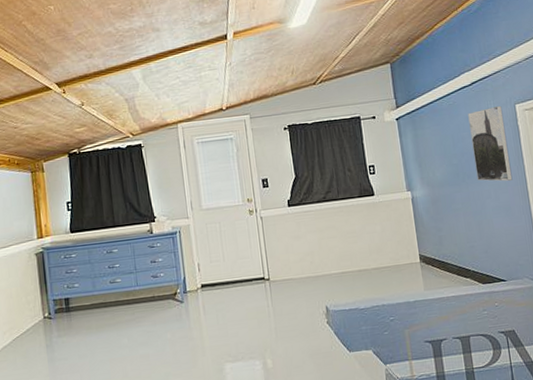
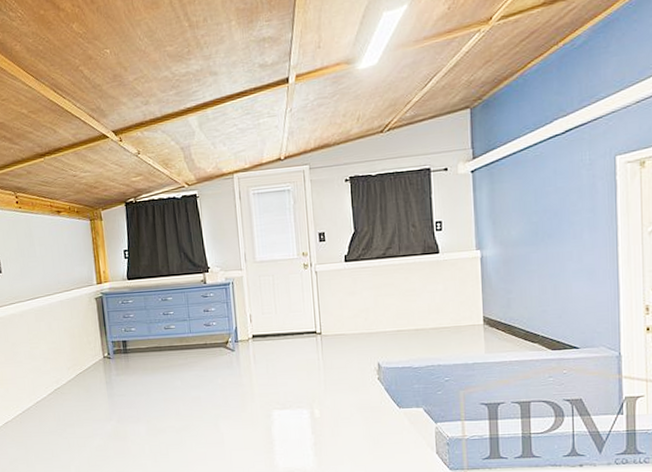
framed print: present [468,105,513,182] -> none [556,157,601,242]

